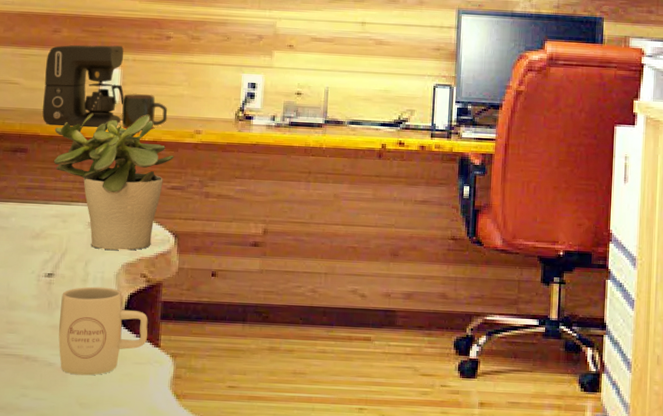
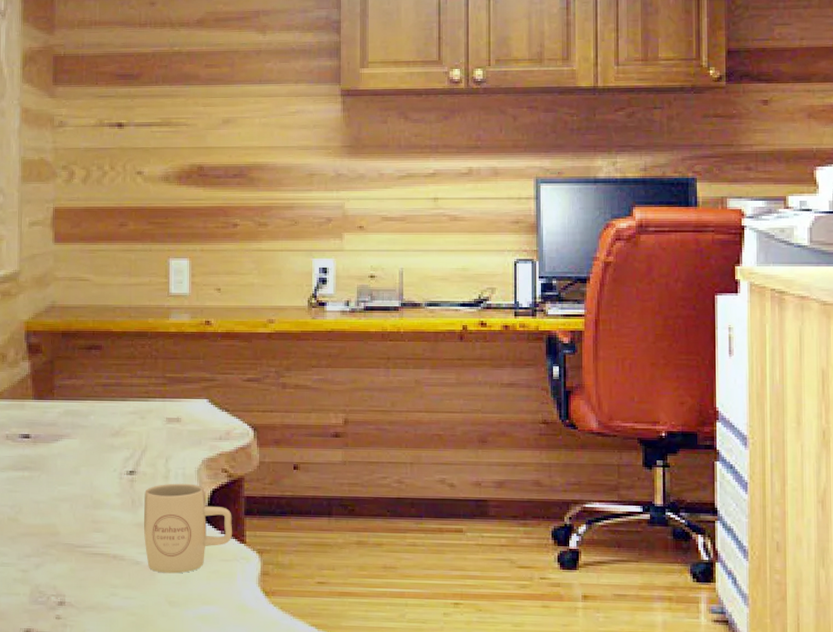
coffee maker: present [42,44,124,127] -> none [114,236,194,321]
potted plant: present [53,114,175,251] -> none [127,306,249,446]
mug: present [122,93,168,129] -> none [193,284,239,321]

